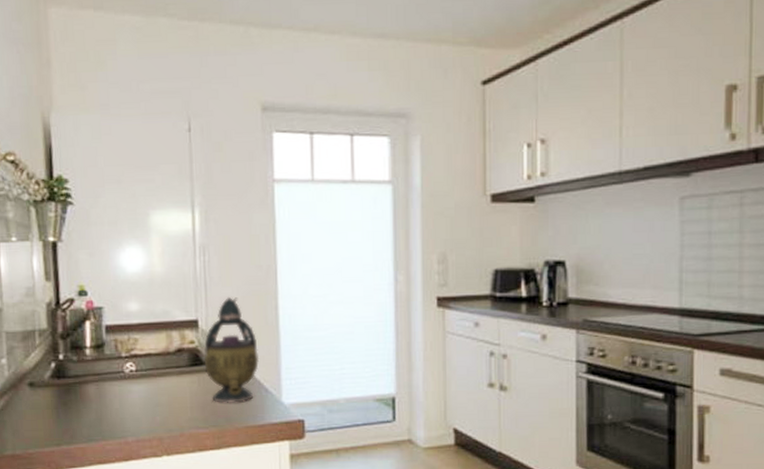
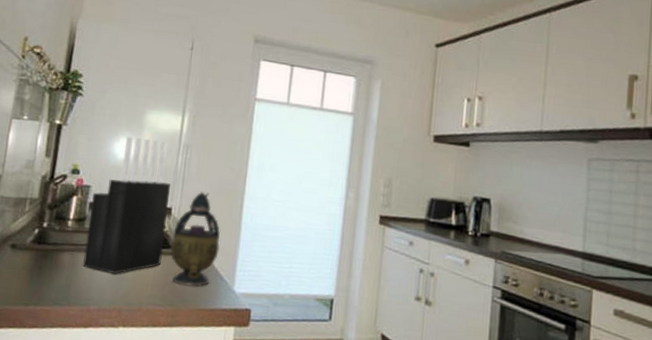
knife block: none [107,243,197,400] -> present [82,135,171,274]

